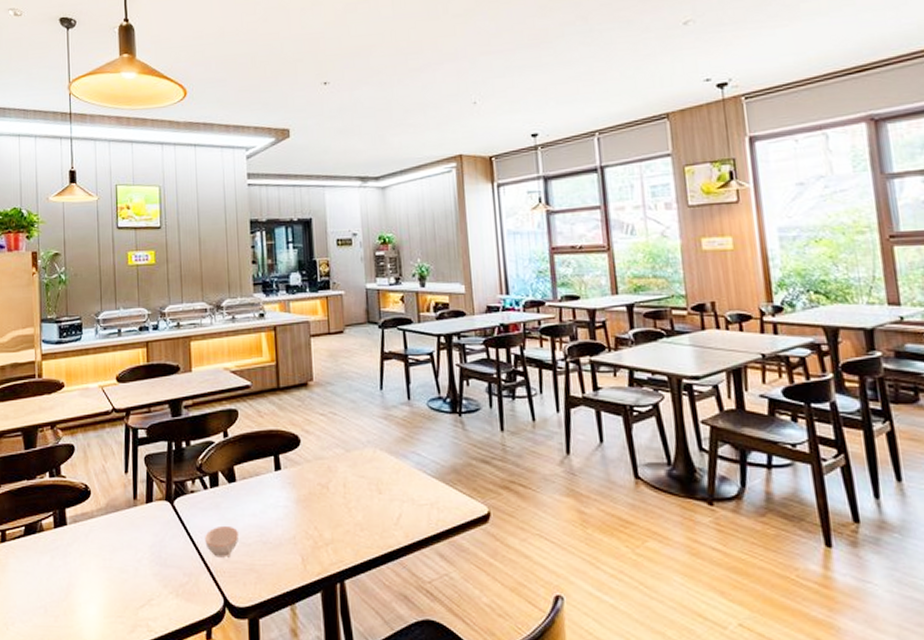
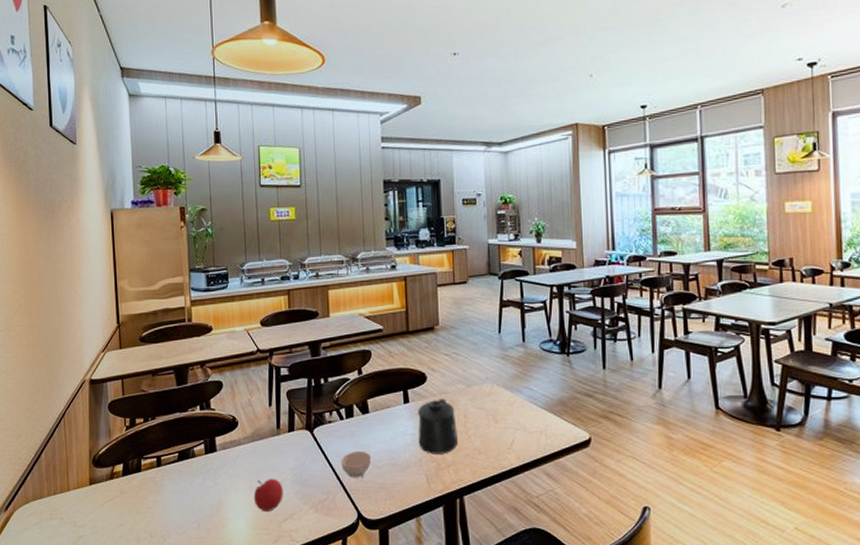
fruit: none [107,556,140,597] -> present [253,478,283,513]
mug: none [291,465,338,530] -> present [418,399,459,454]

